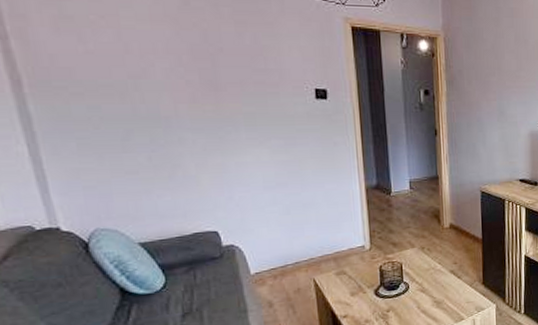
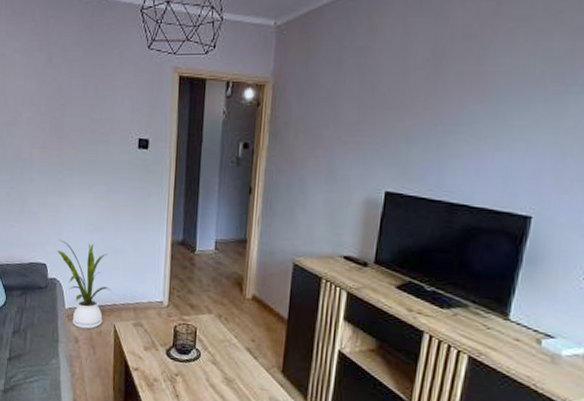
house plant: none [230,202,306,291] -> present [57,239,112,329]

